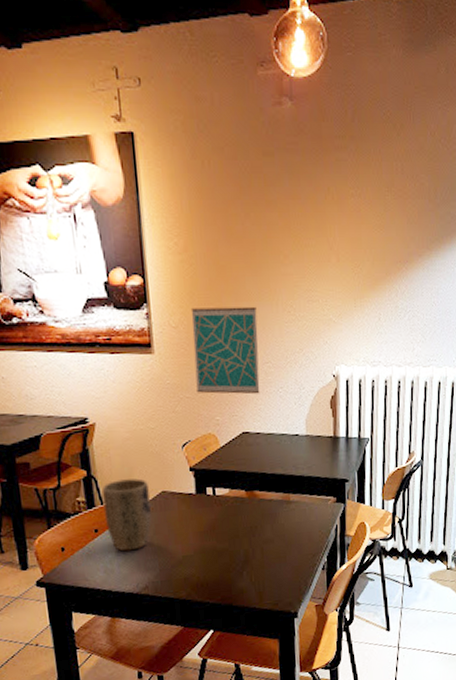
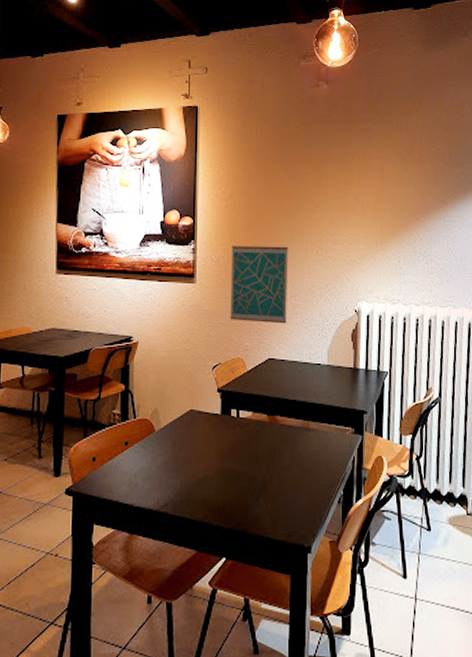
plant pot: present [101,478,152,552] -> none [135,396,179,466]

